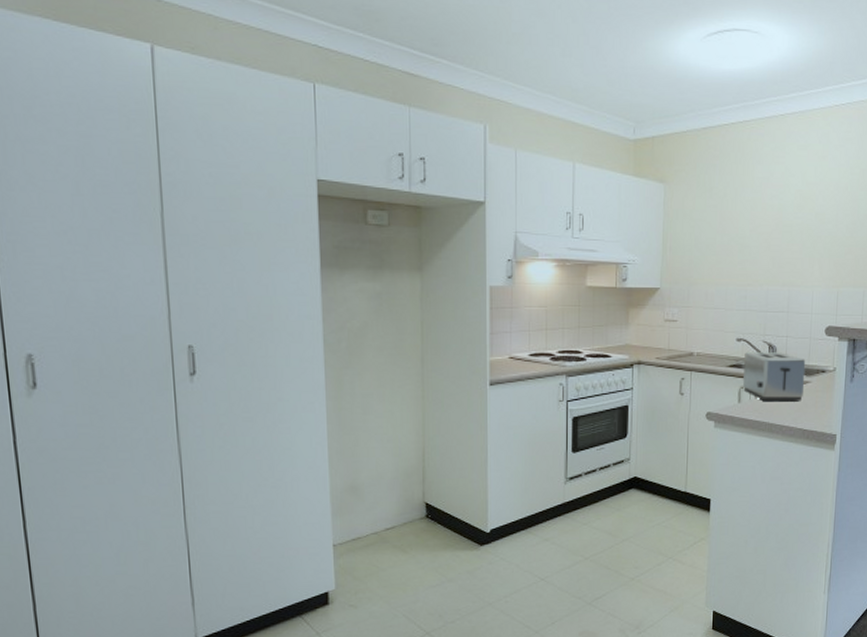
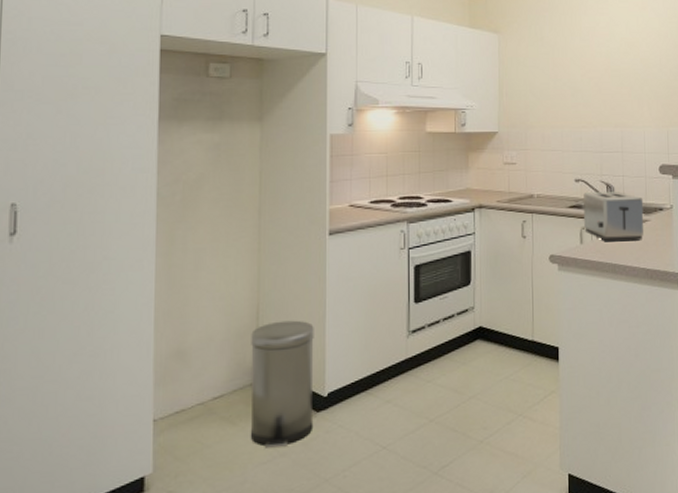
pedal bin: none [418,463,478,575] -> present [251,320,314,450]

